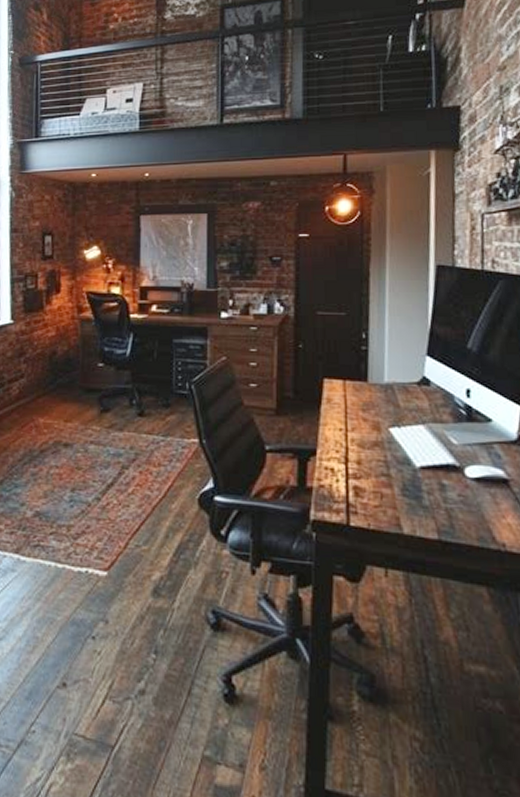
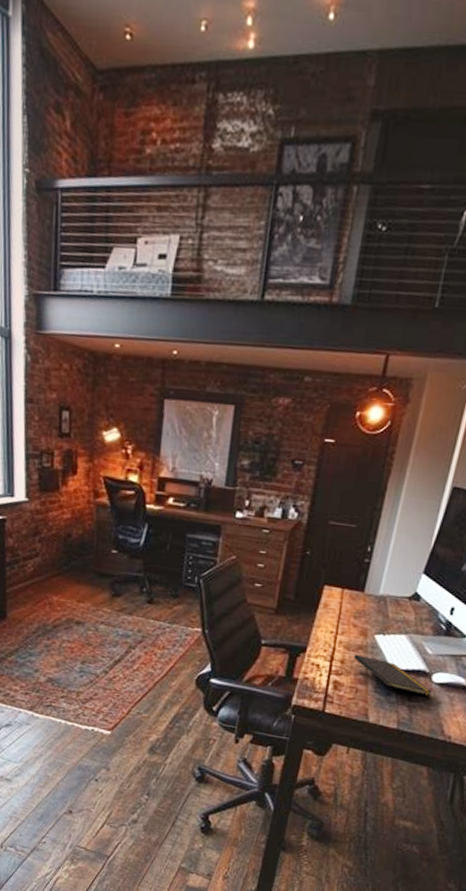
notepad: none [371,452,469,500] -> present [354,654,432,697]

